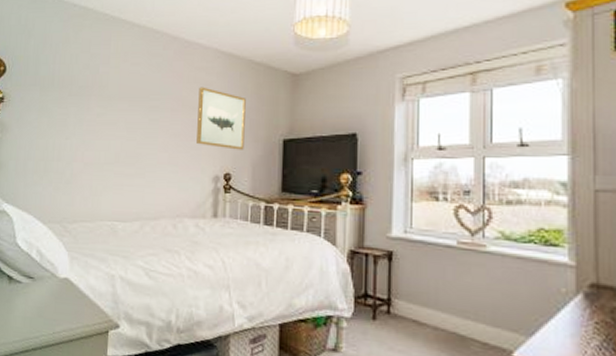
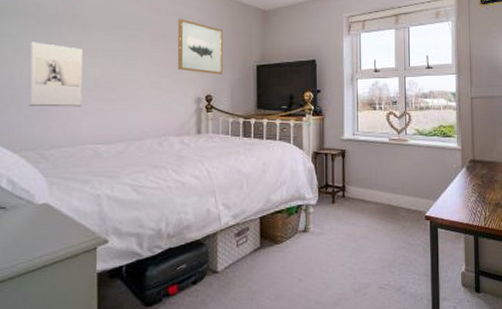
wall sculpture: none [58,114,106,181] -> present [29,42,82,107]

